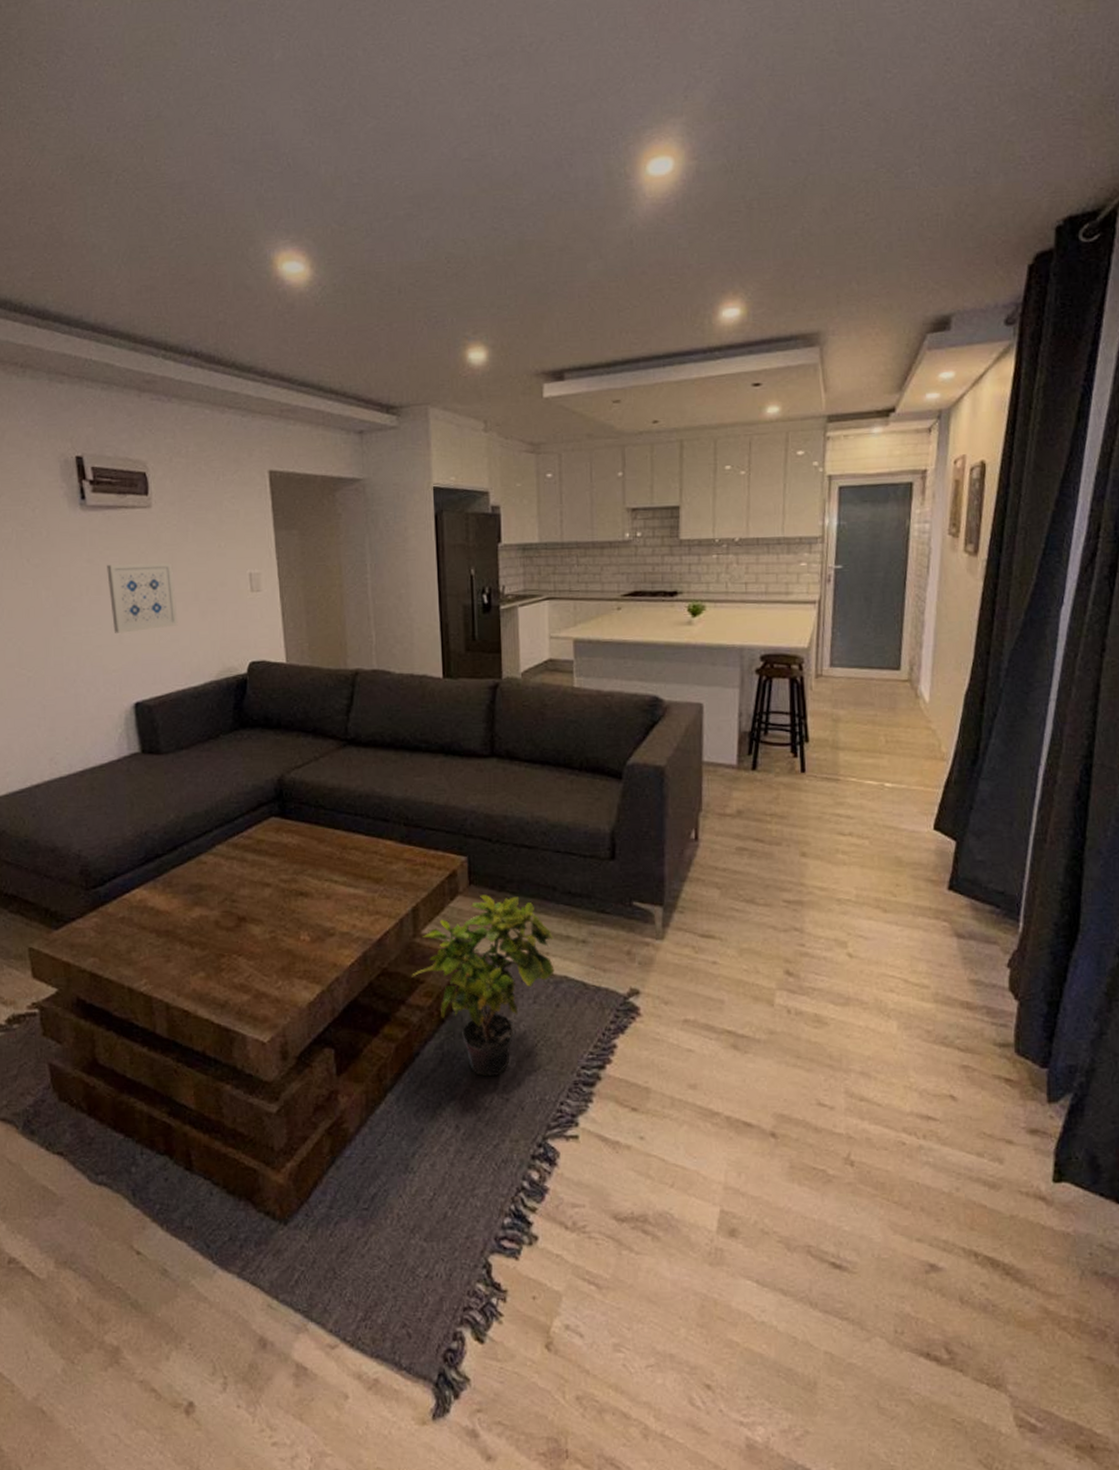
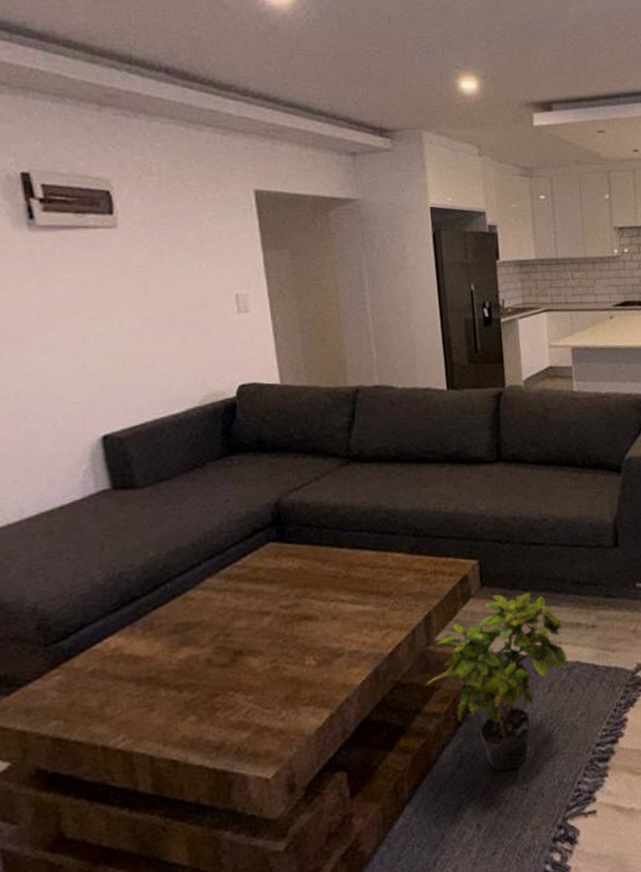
wall art: present [107,562,178,633] -> none [63,285,153,362]

